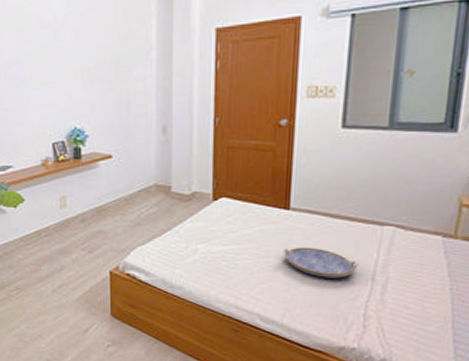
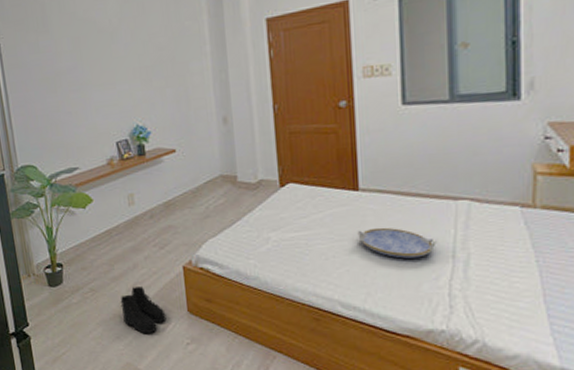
boots: none [45,287,89,334] -> present [120,285,167,334]

